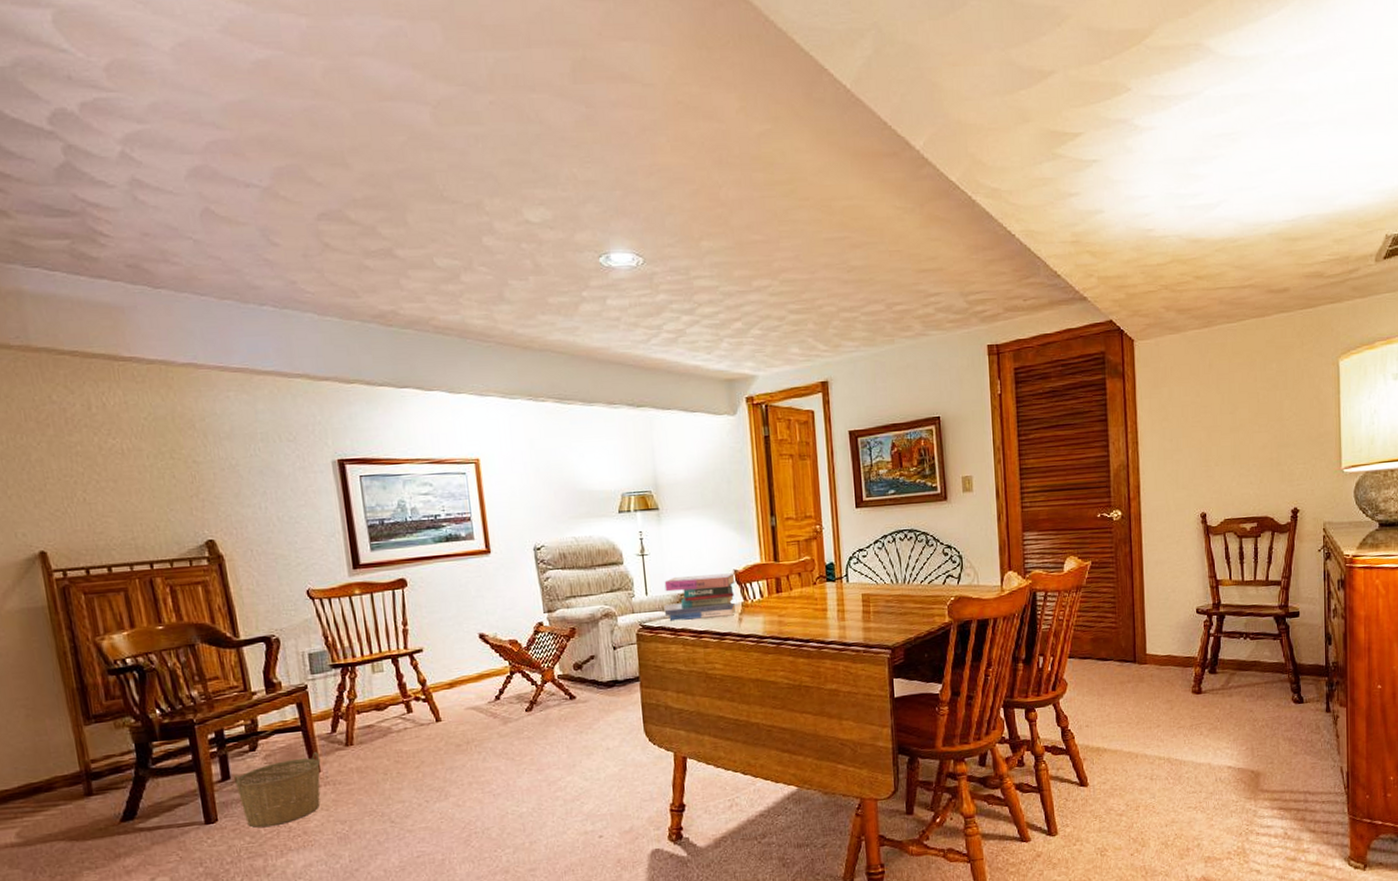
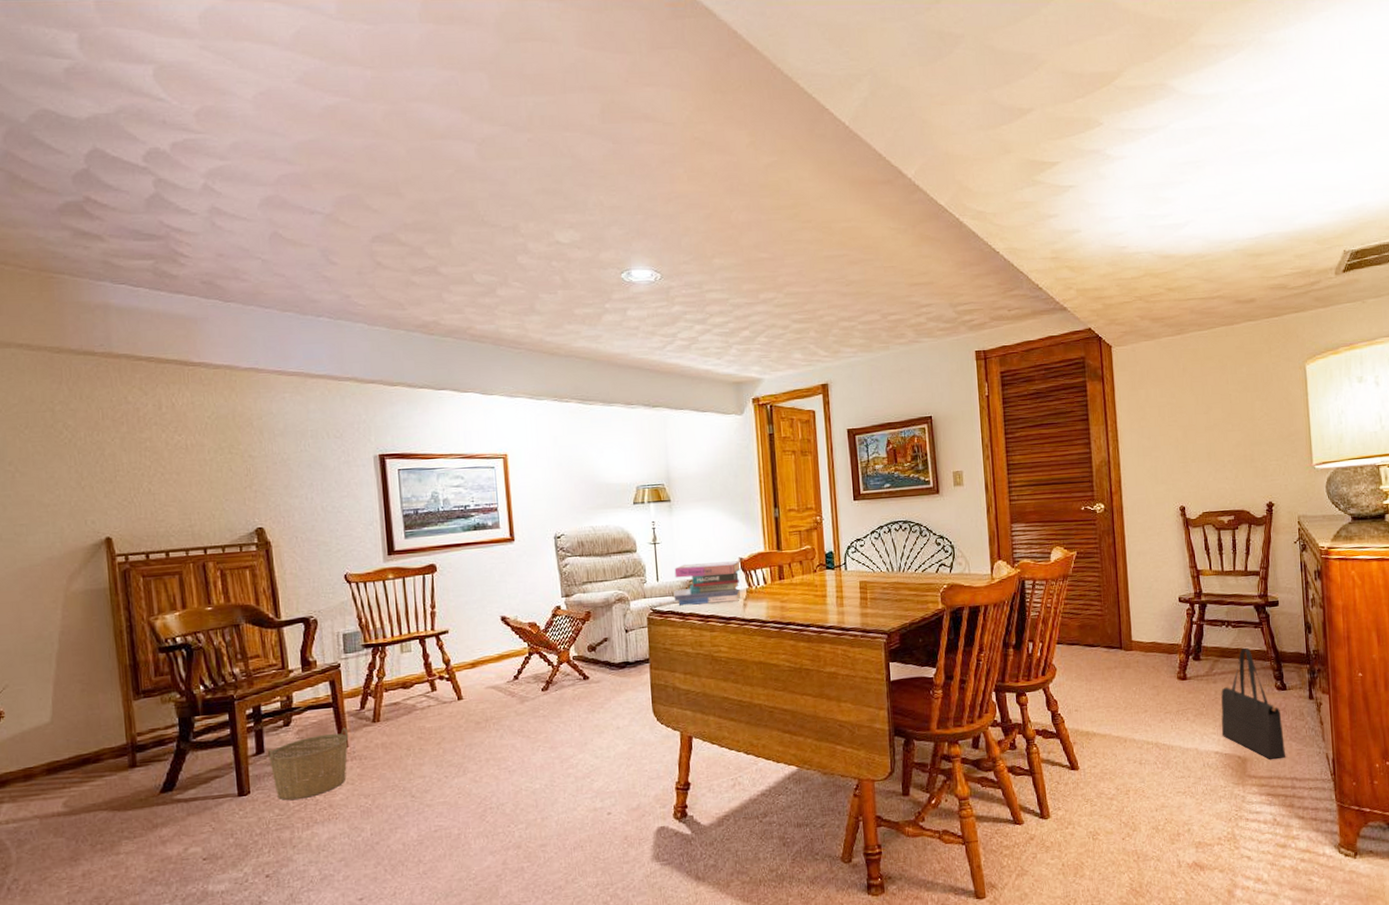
tote bag: none [1235,660,1299,774] -> present [1221,647,1285,759]

